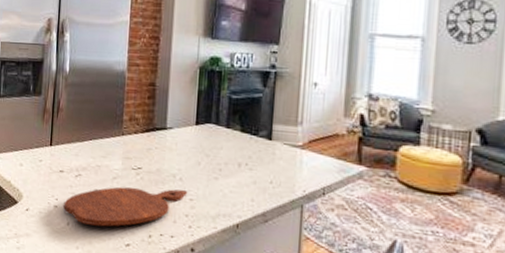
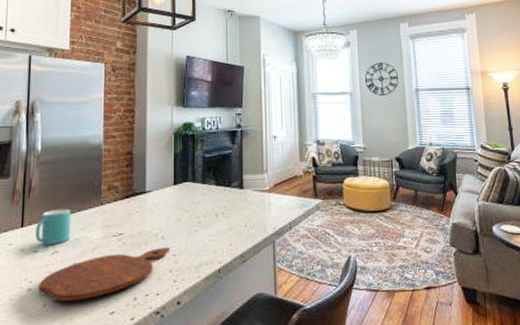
mug: none [62,133,95,168] -> present [35,208,72,246]

